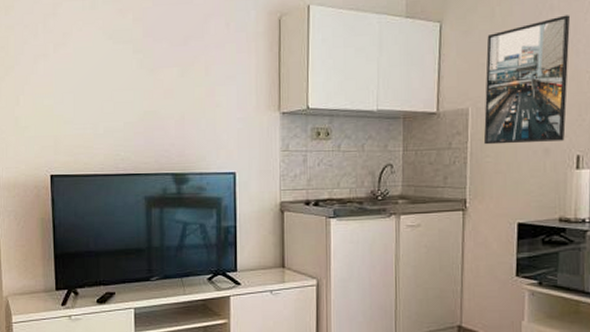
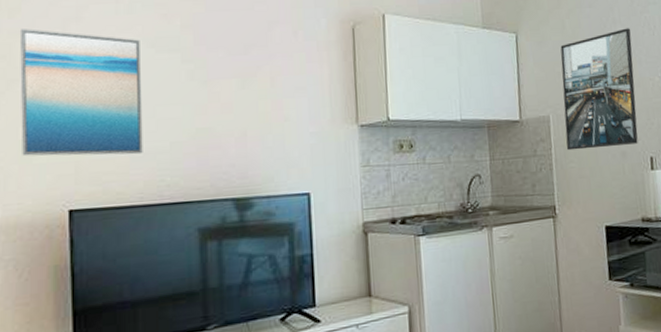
wall art: none [13,24,103,132] -> present [19,29,143,157]

